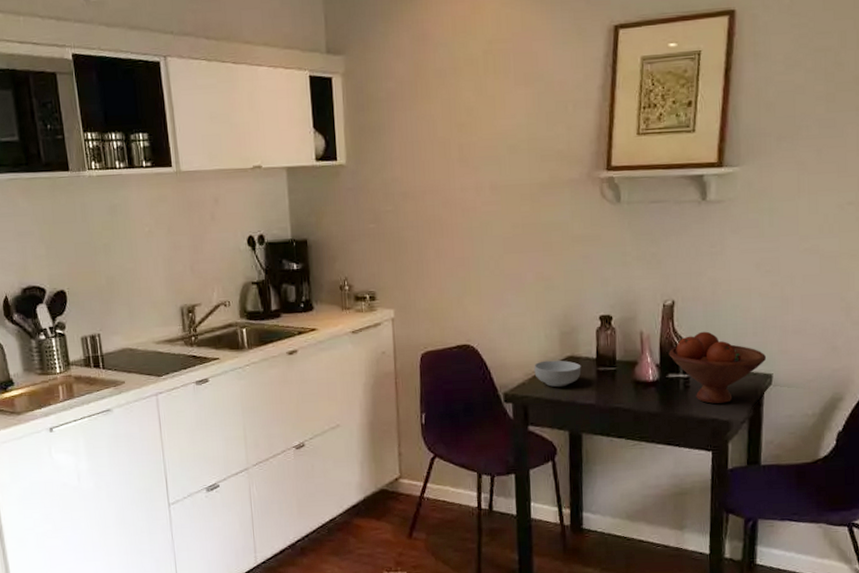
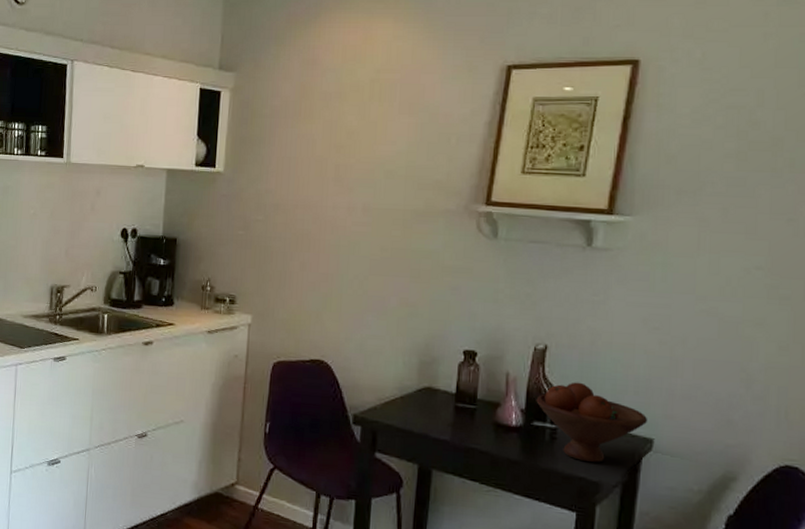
cereal bowl: present [534,360,582,388] -> none [387,387,439,418]

